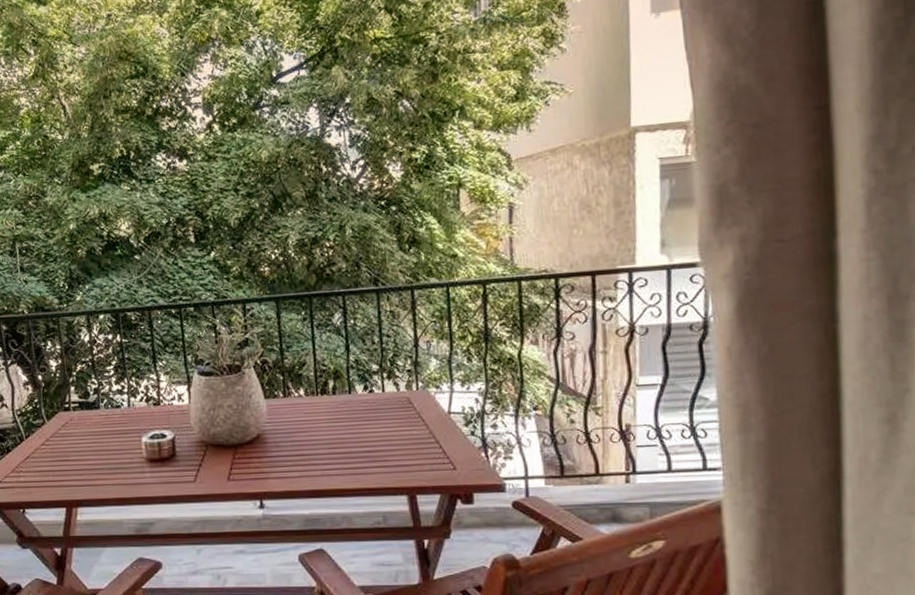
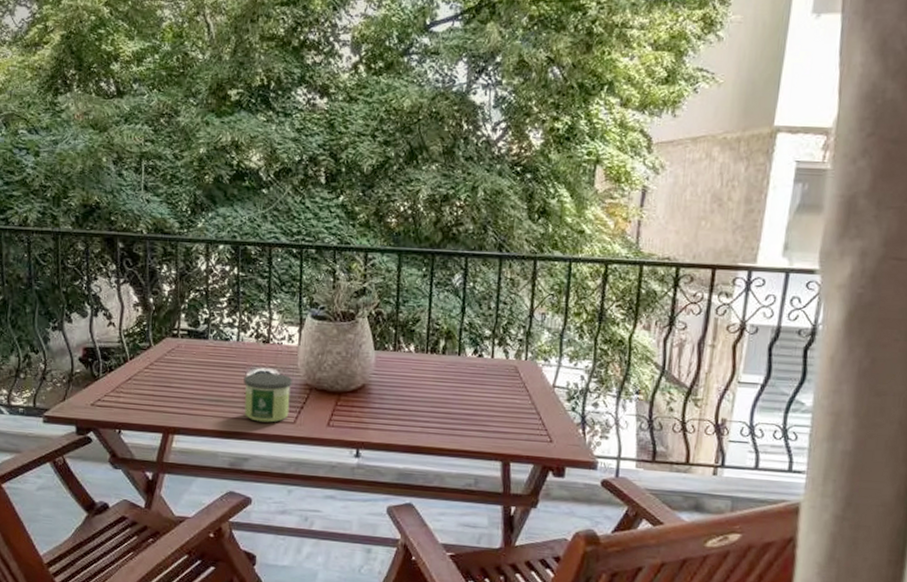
candle: none [139,434,188,485] -> present [243,372,292,423]

